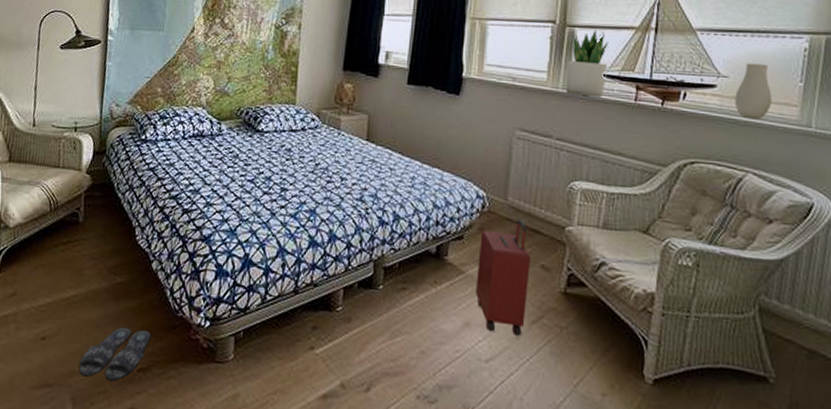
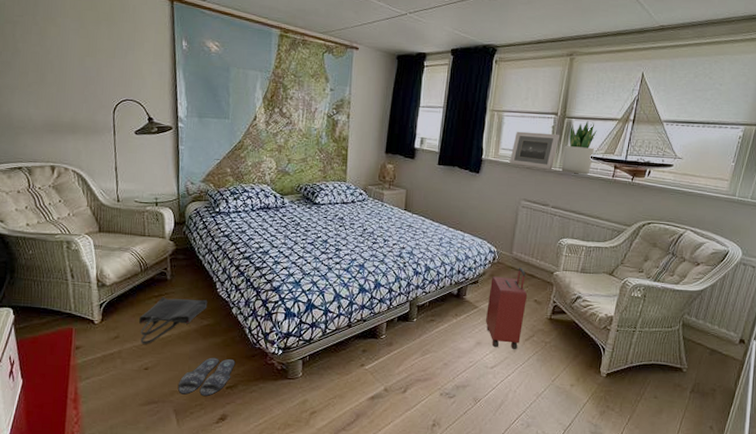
tote bag: none [40,244,124,305] -> present [139,297,208,344]
picture frame: none [498,43,561,91] -> present [509,131,560,170]
vase: present [734,63,772,120] -> none [684,148,712,191]

